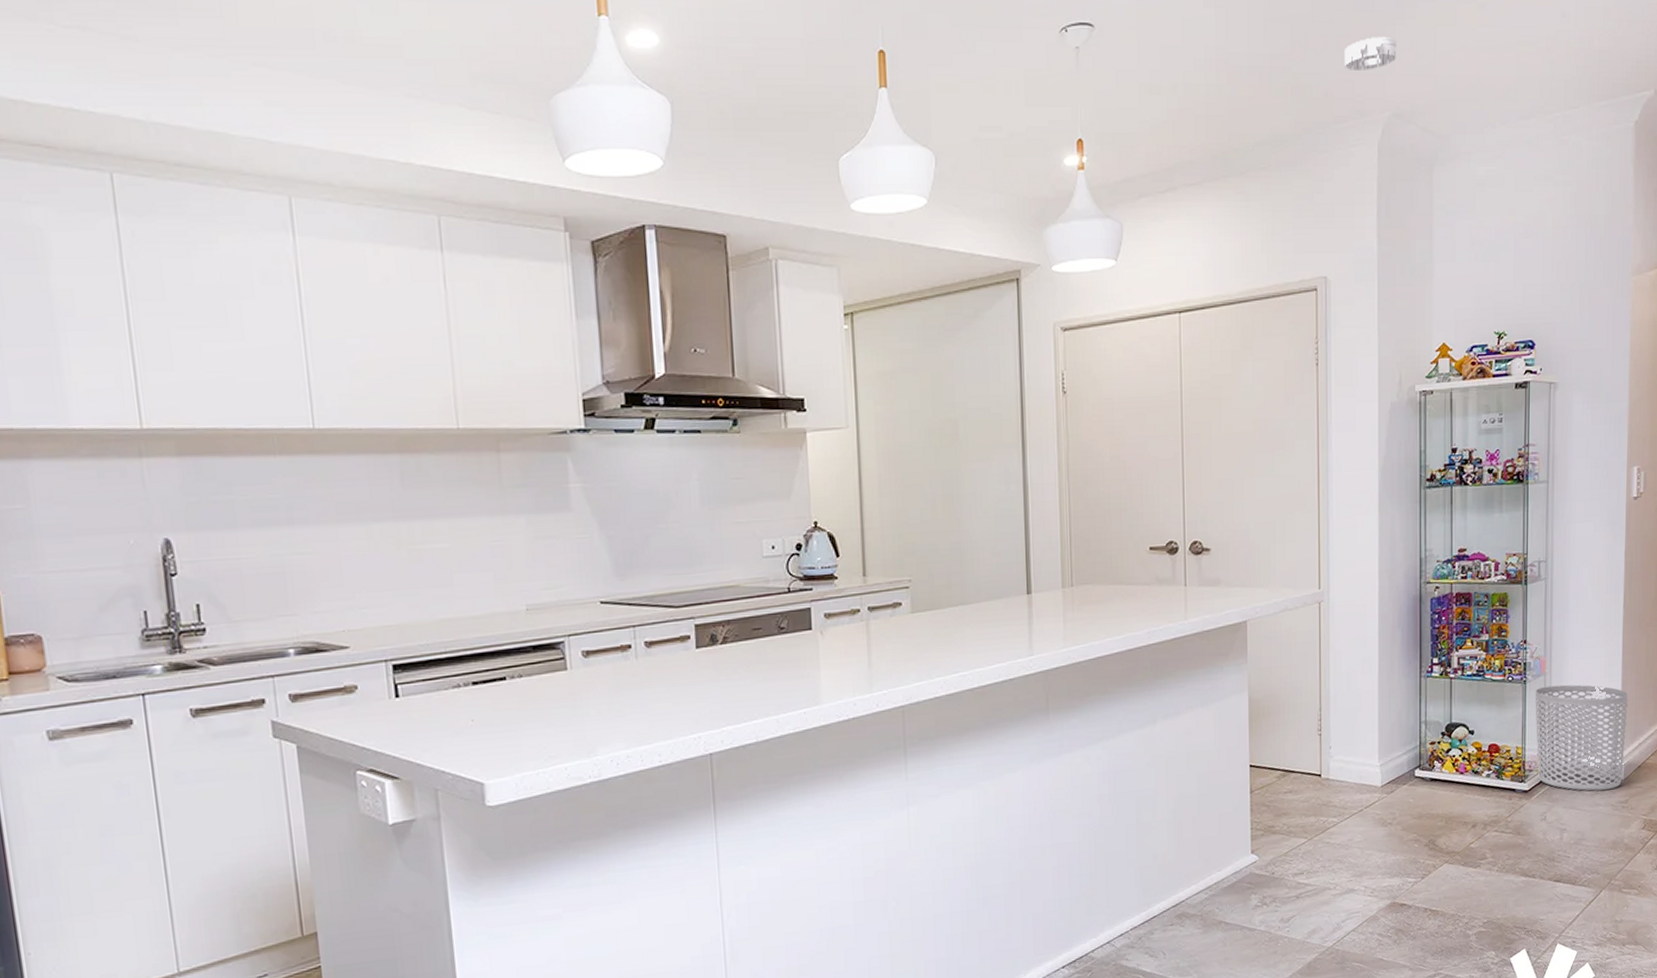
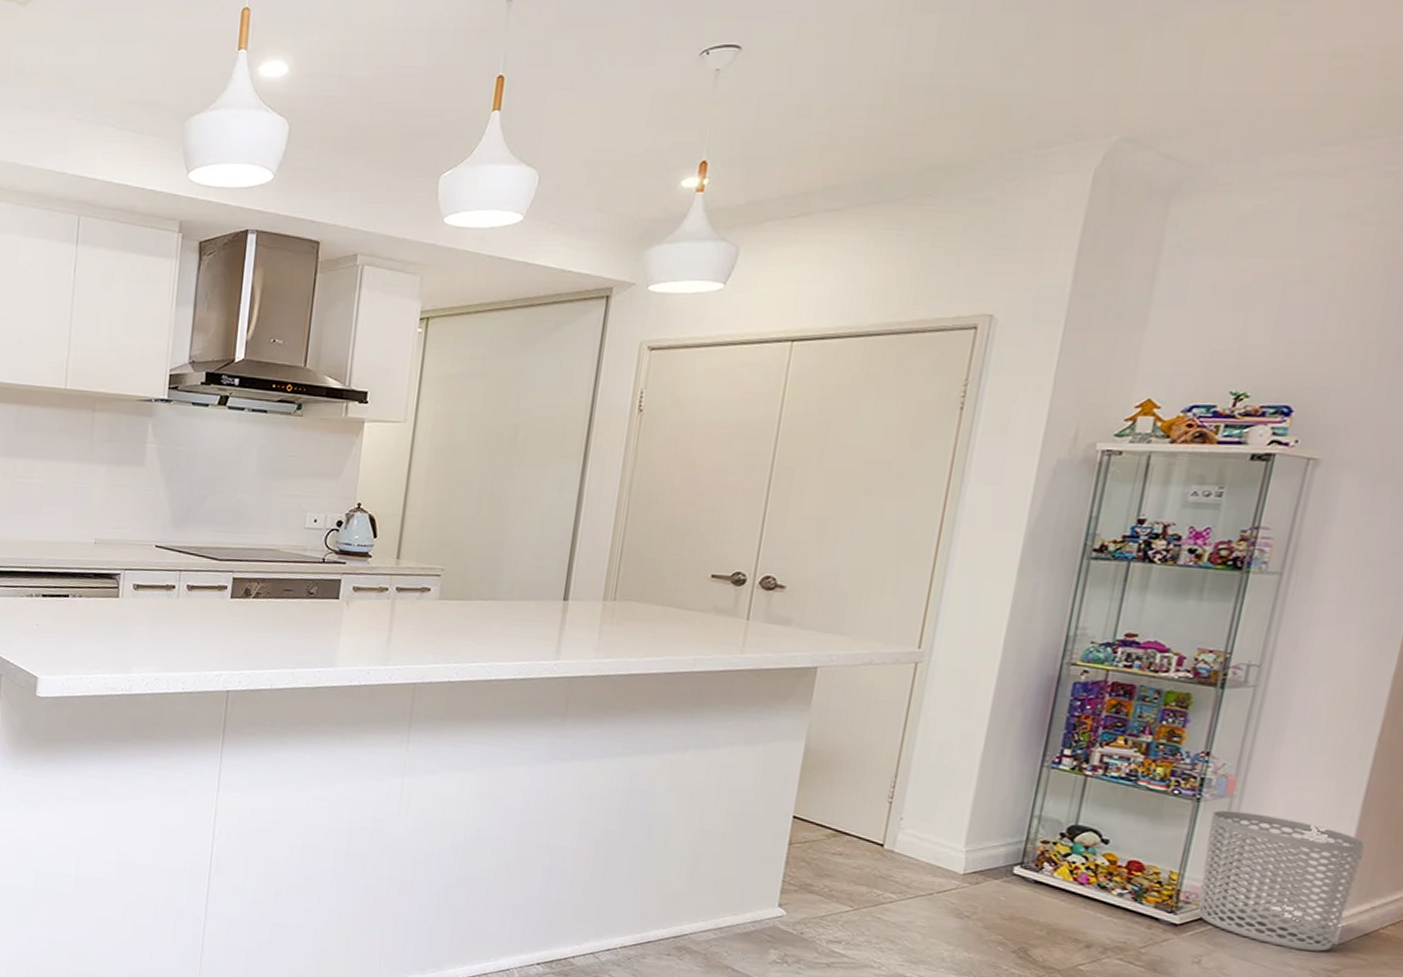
smoke detector: present [1344,36,1397,72] -> none [1062,51,1145,91]

